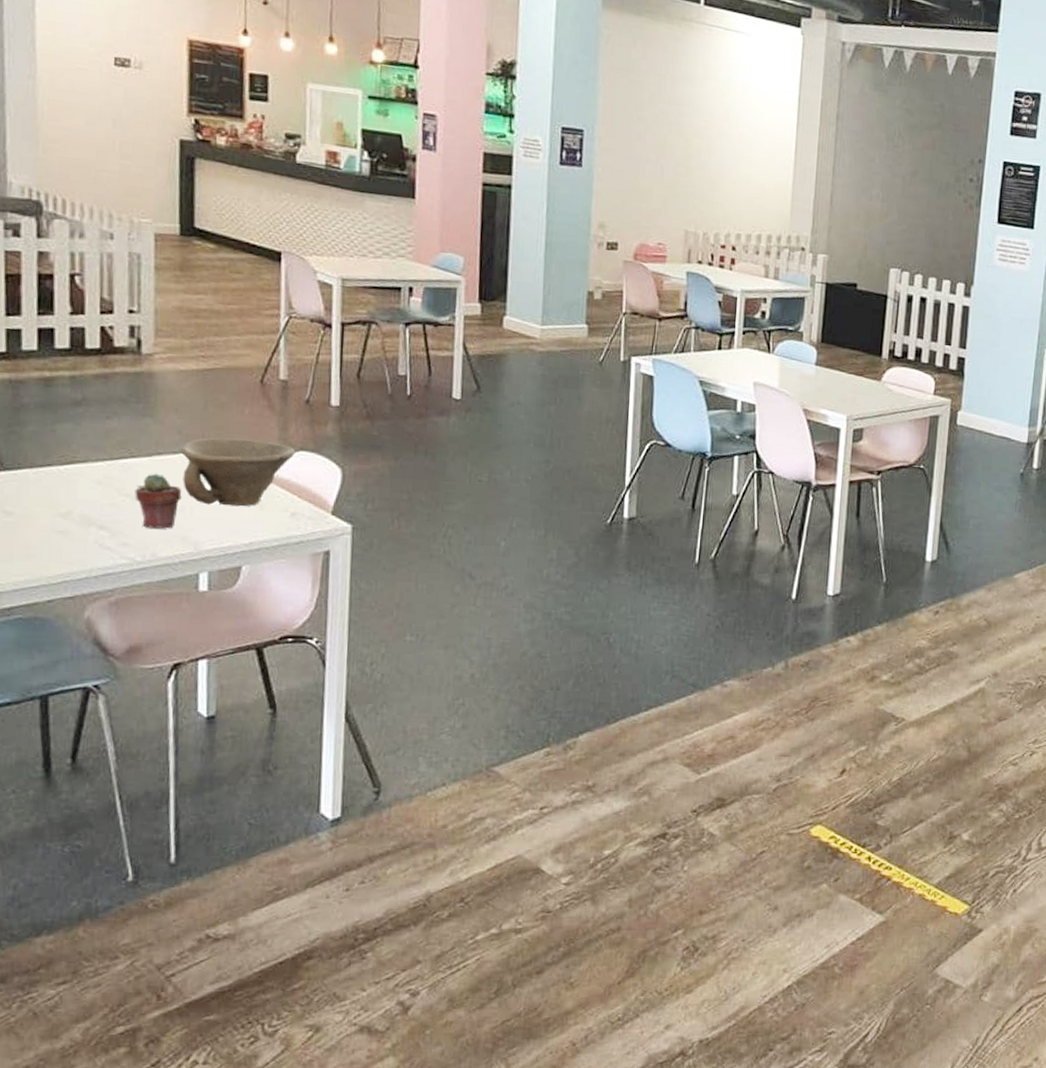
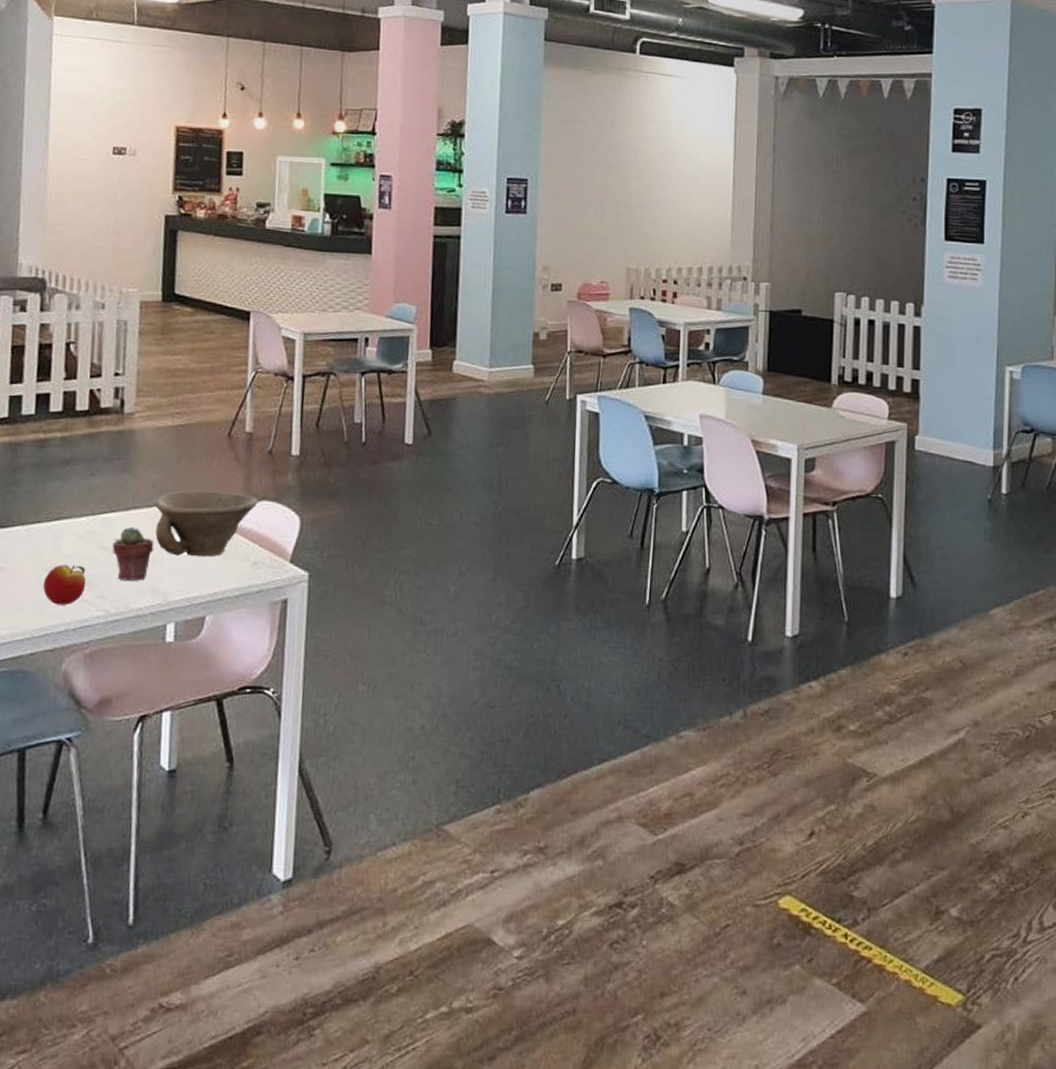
apple: none [58,510,107,553] -> present [43,564,86,606]

